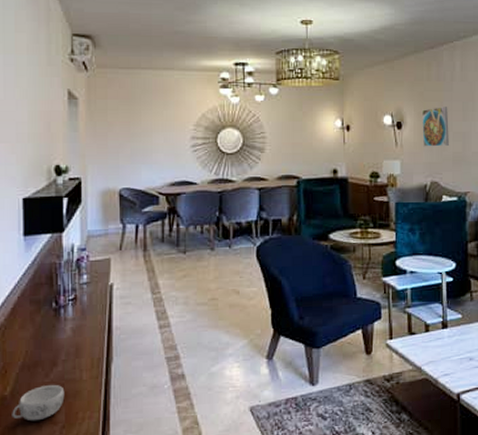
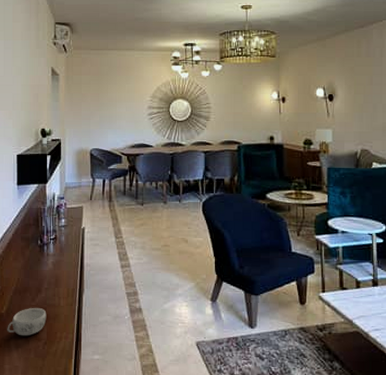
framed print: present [422,107,449,147] -> none [353,81,379,118]

